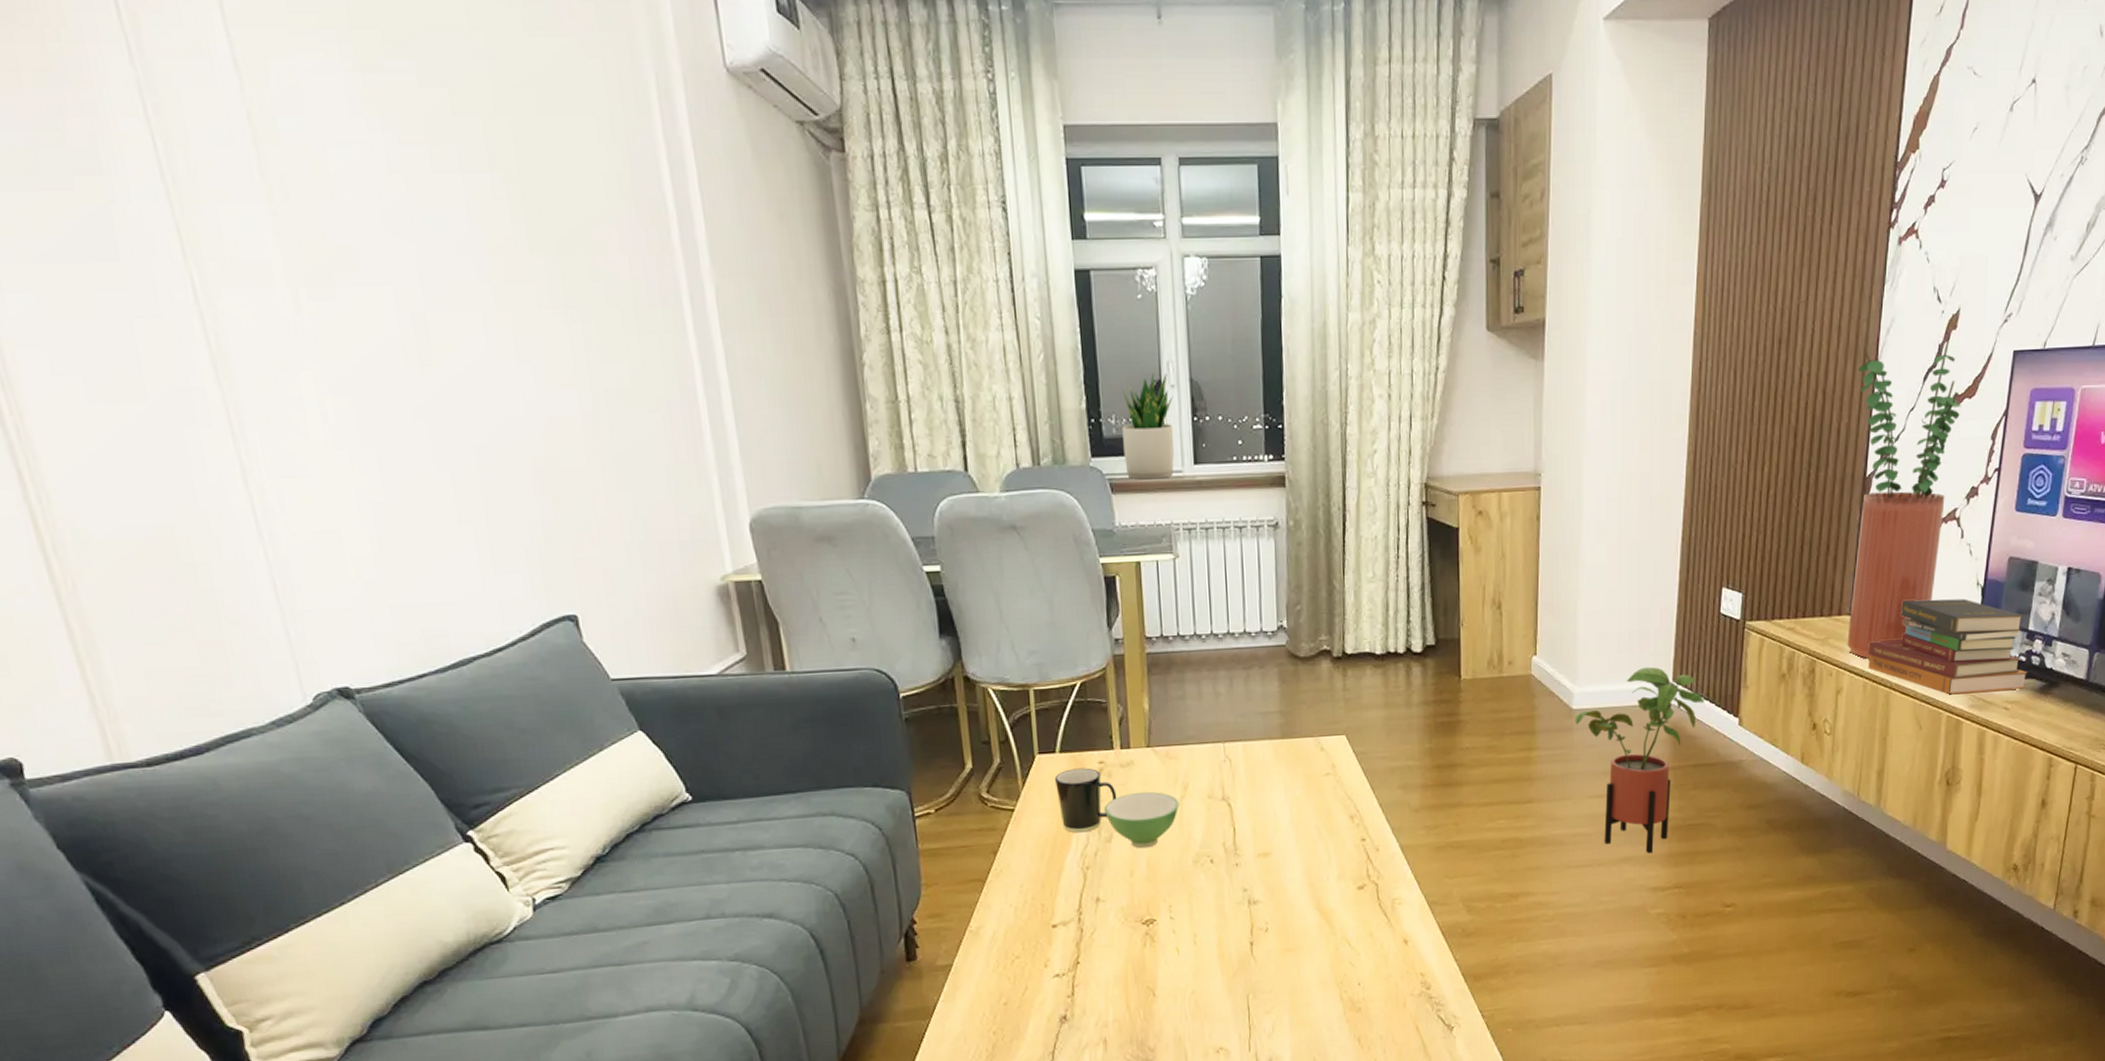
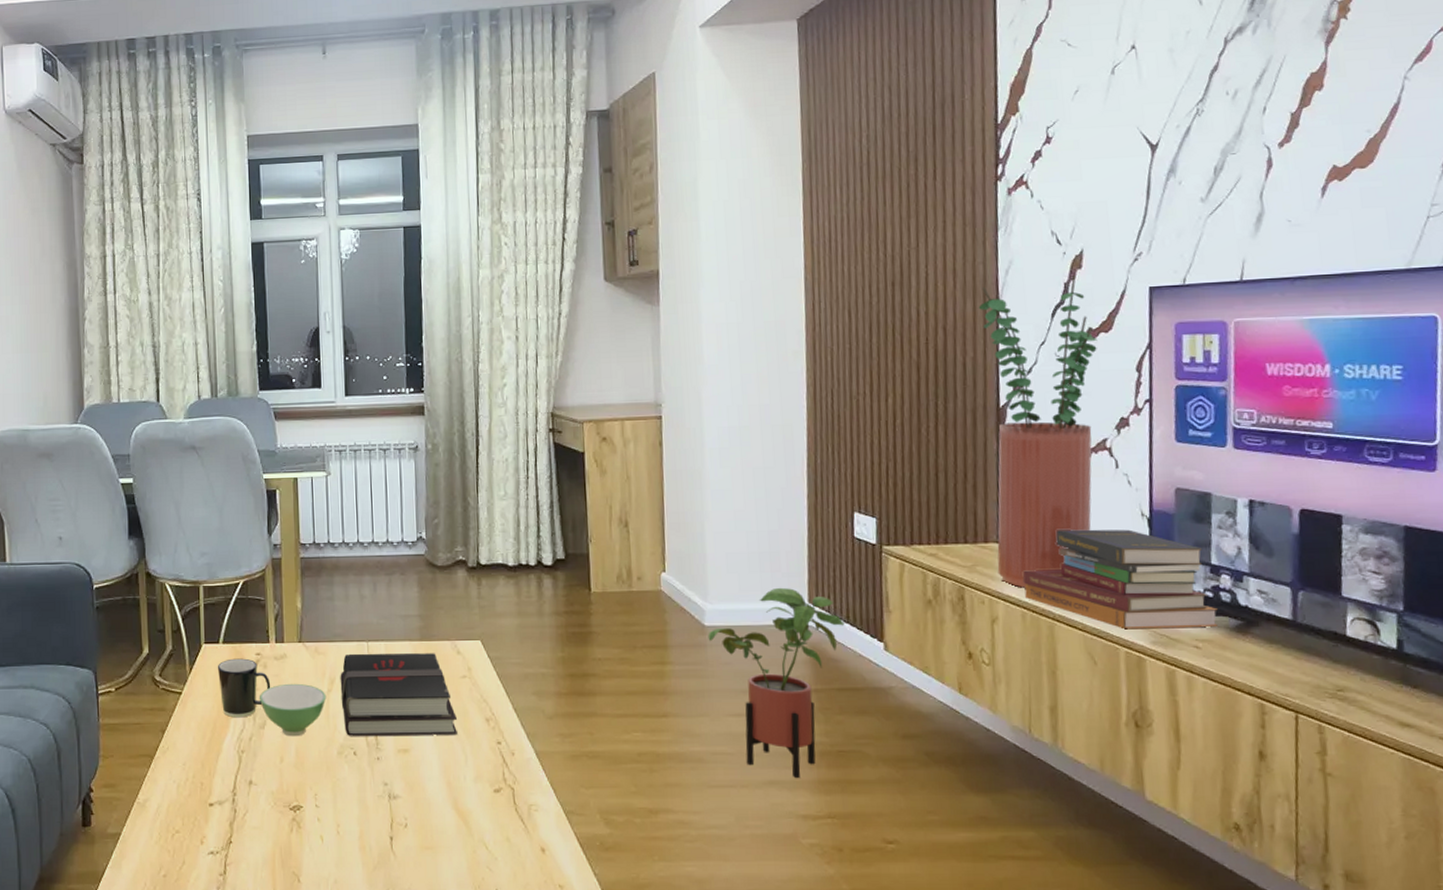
planter: present [1121,373,1175,480] -> none [286,322,329,409]
hardback book: none [1194,751,1320,844] -> present [340,653,457,736]

